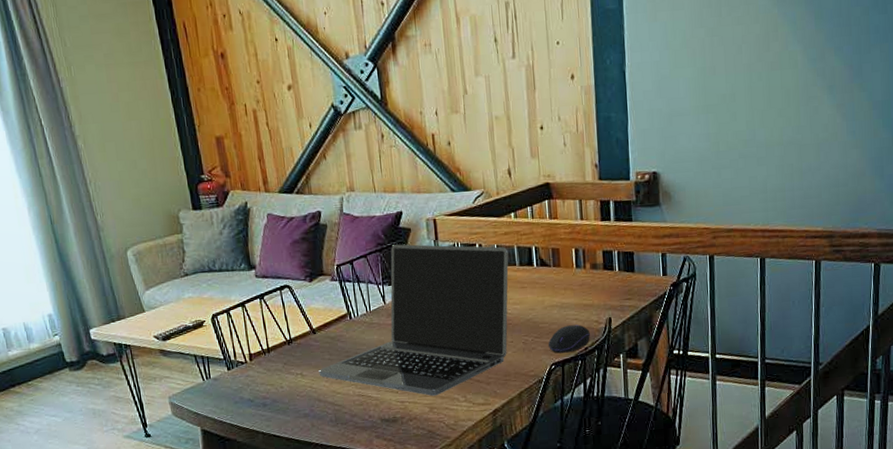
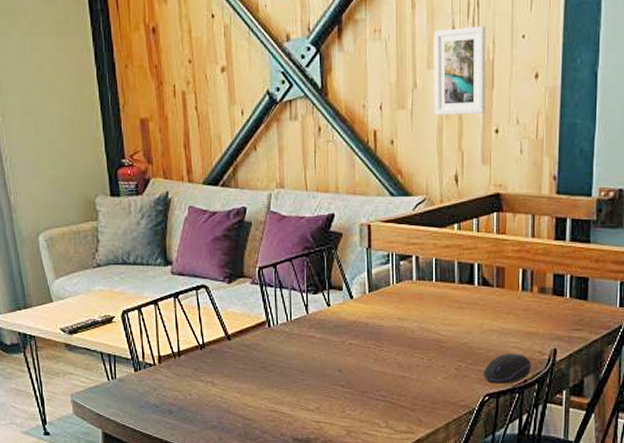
laptop: present [319,244,509,396] -> none [231,250,448,419]
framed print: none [478,36,530,117] -> present [434,26,486,116]

